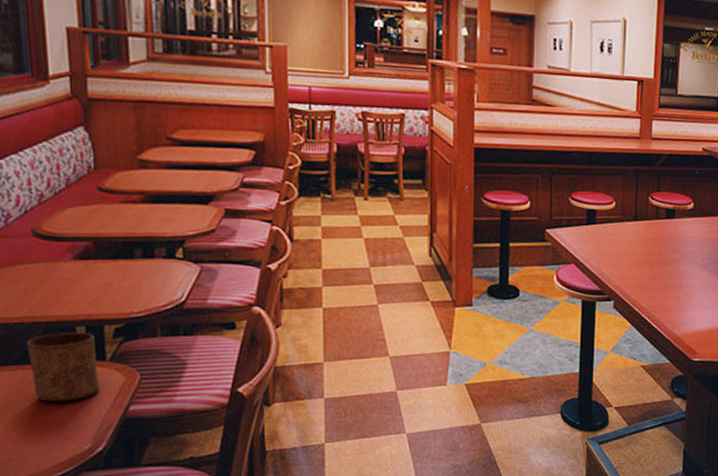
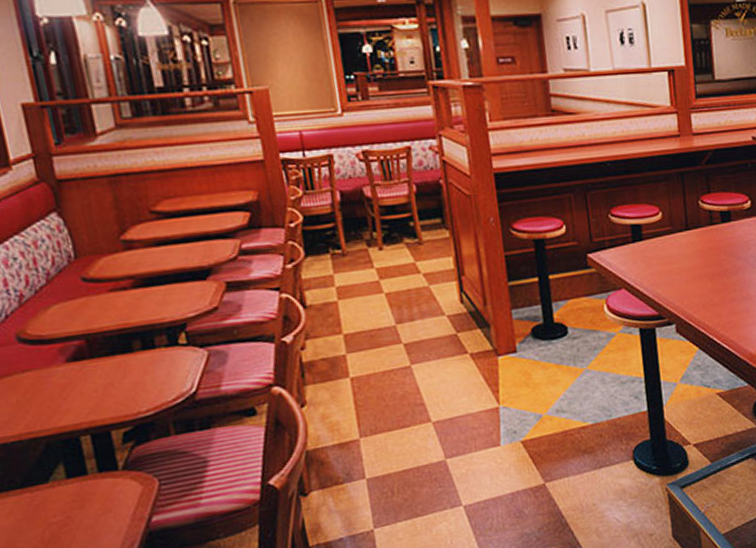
cup: present [26,332,100,402] -> none [28,441,116,525]

